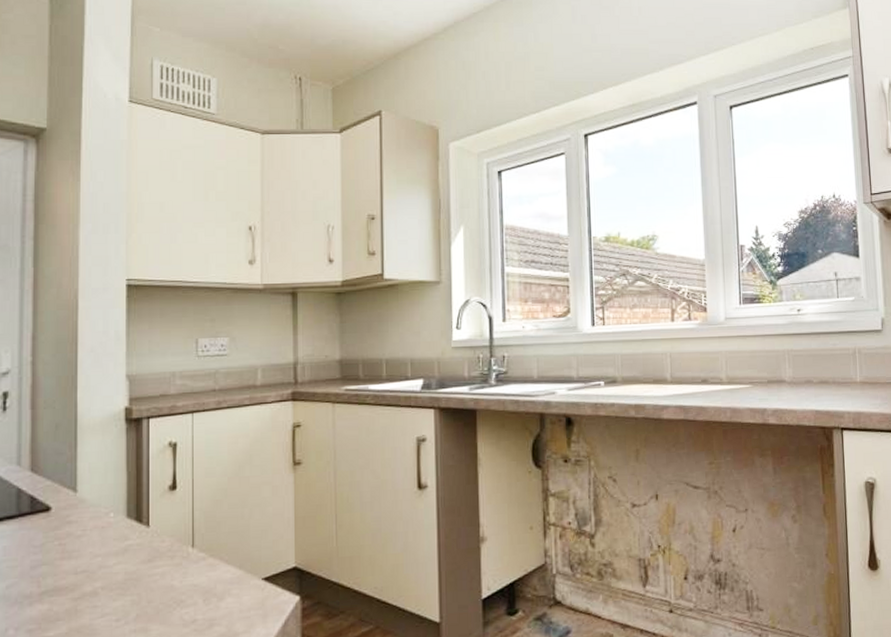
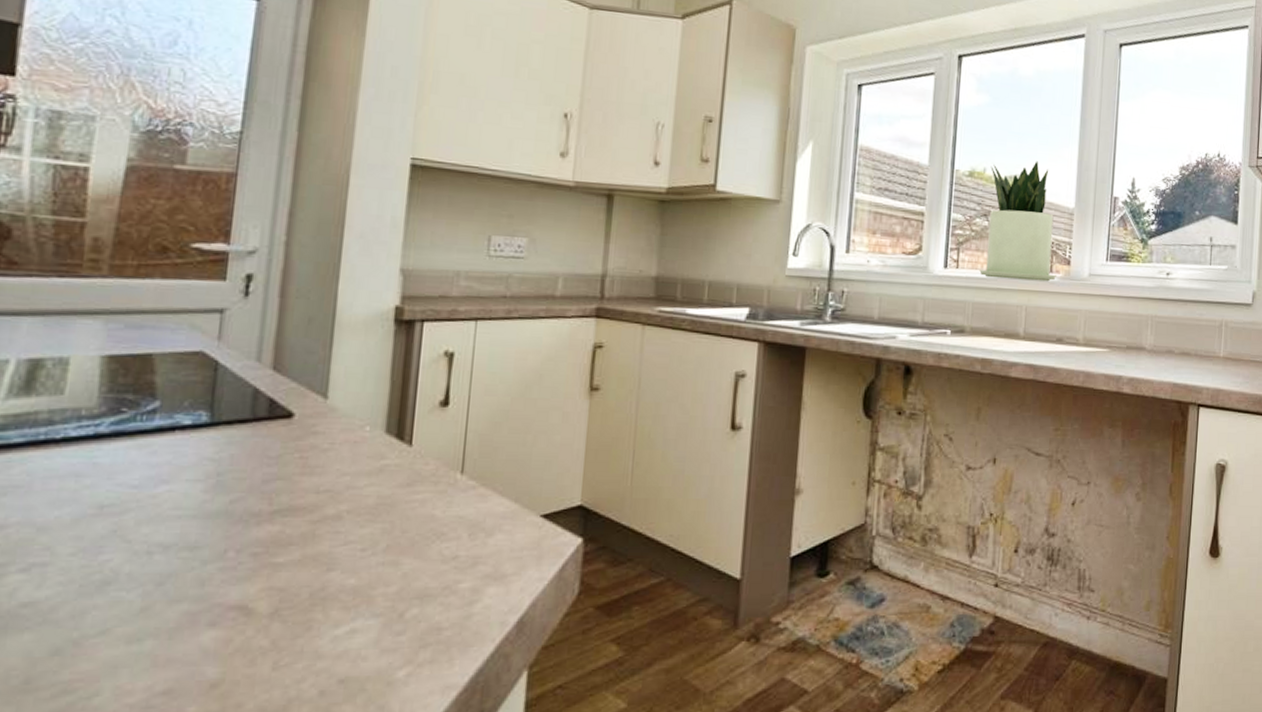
planter: none [624,221,695,331] -> present [979,161,1056,282]

